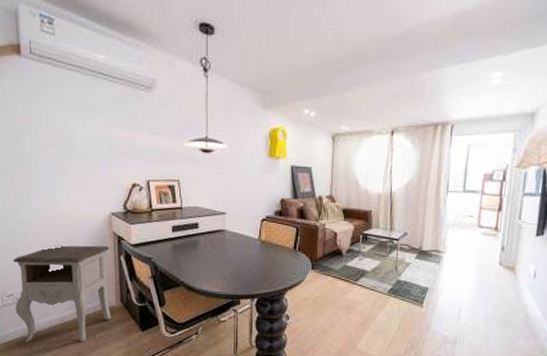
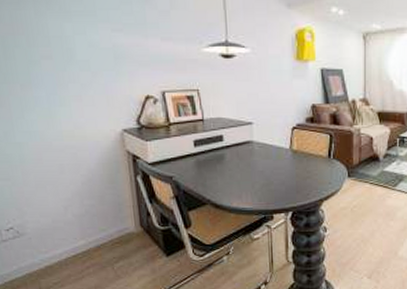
nightstand: present [13,245,112,343] -> none [10,167,131,280]

